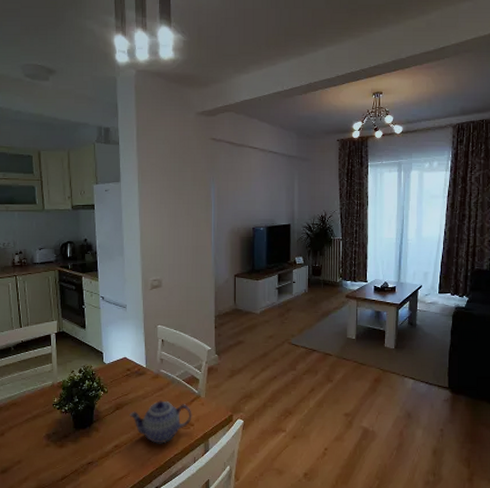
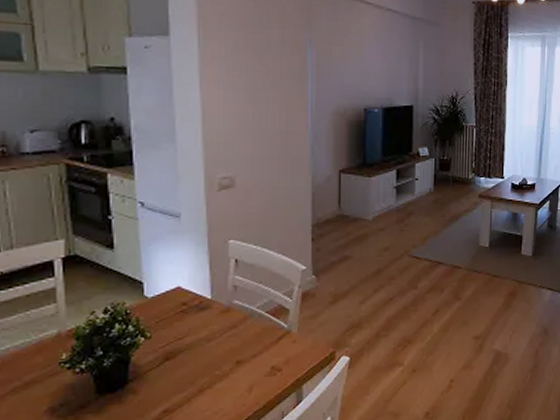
teapot: present [129,400,192,444] -> none [186,341,280,401]

